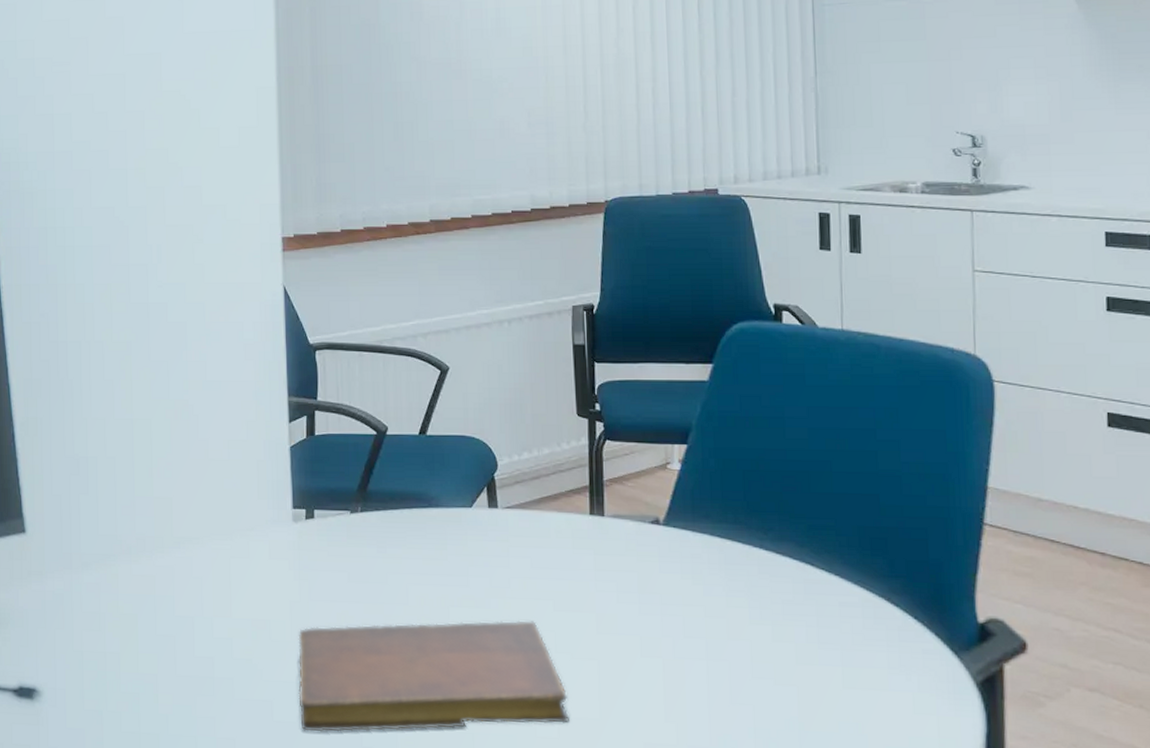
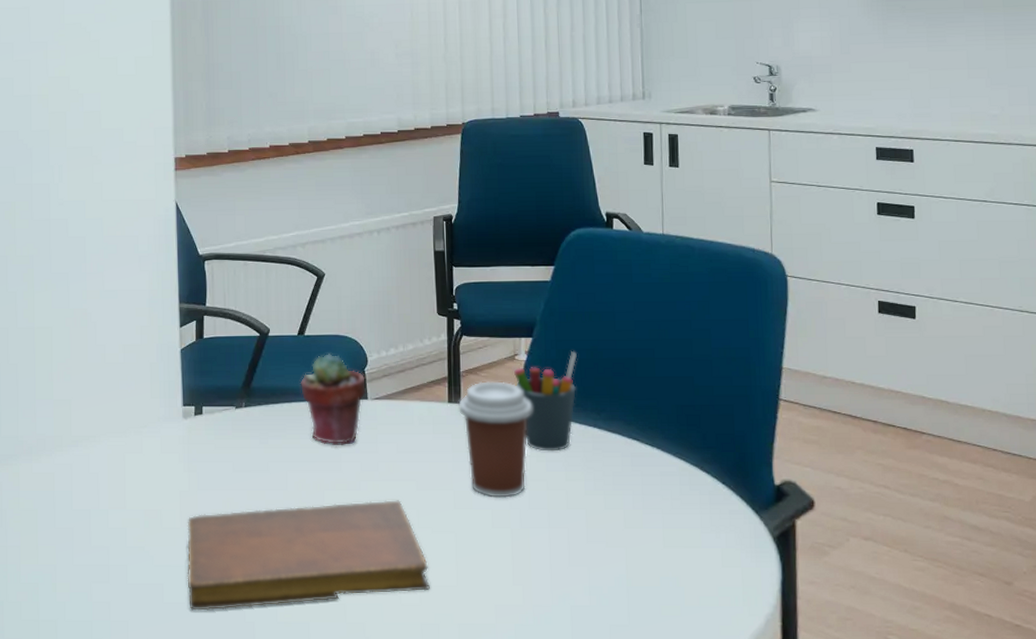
potted succulent: none [421,455,497,558] -> present [300,352,367,445]
coffee cup: none [601,492,688,624] -> present [458,381,533,498]
pen holder: none [666,461,740,574] -> present [514,351,577,452]

